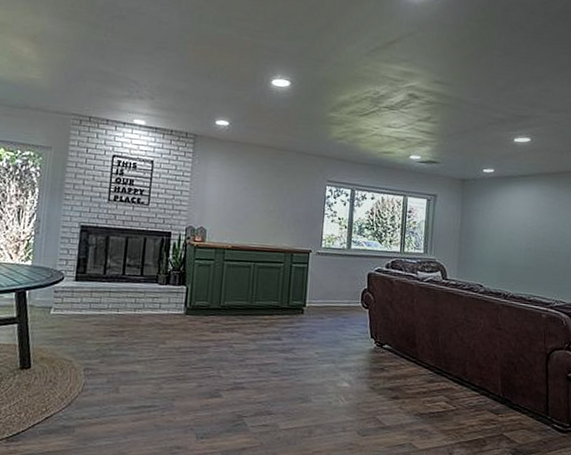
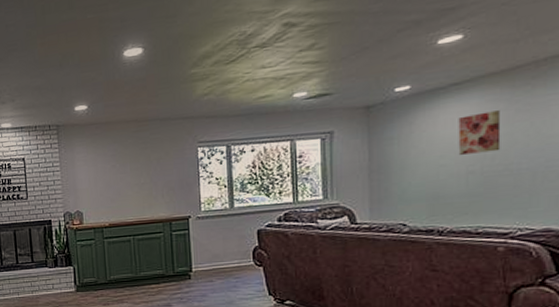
wall art: none [521,202,550,235] -> present [458,110,501,155]

